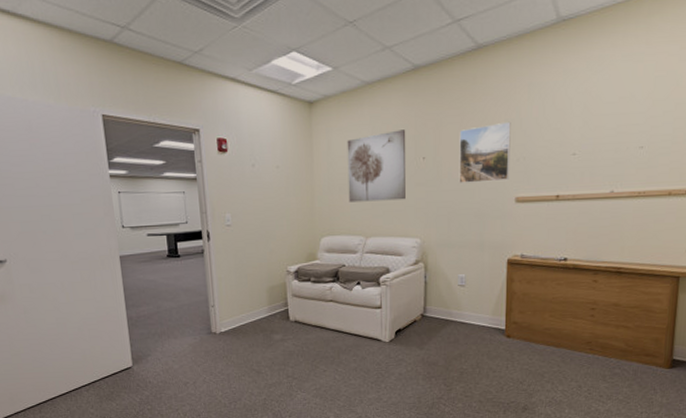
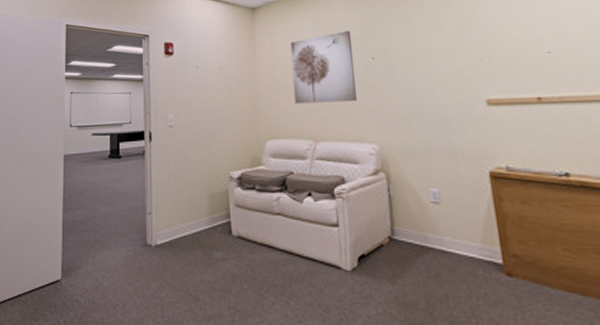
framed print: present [459,121,511,183] -> none [409,20,475,84]

